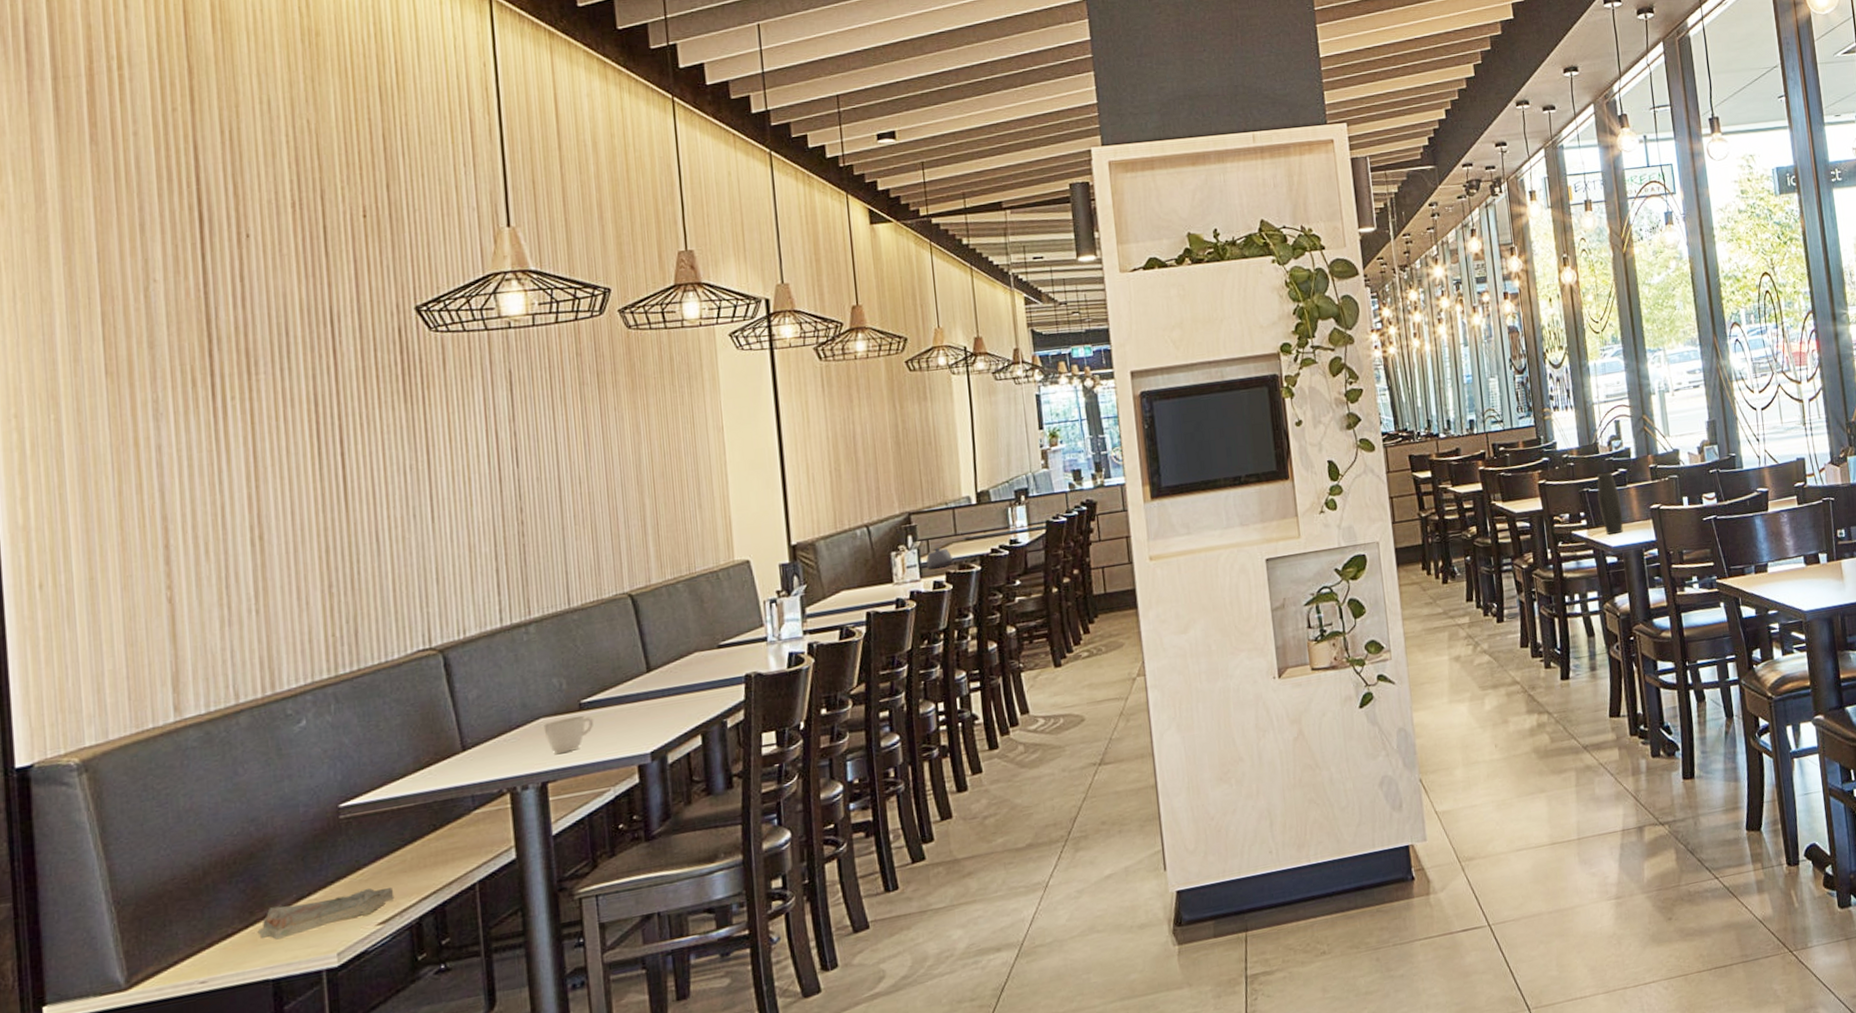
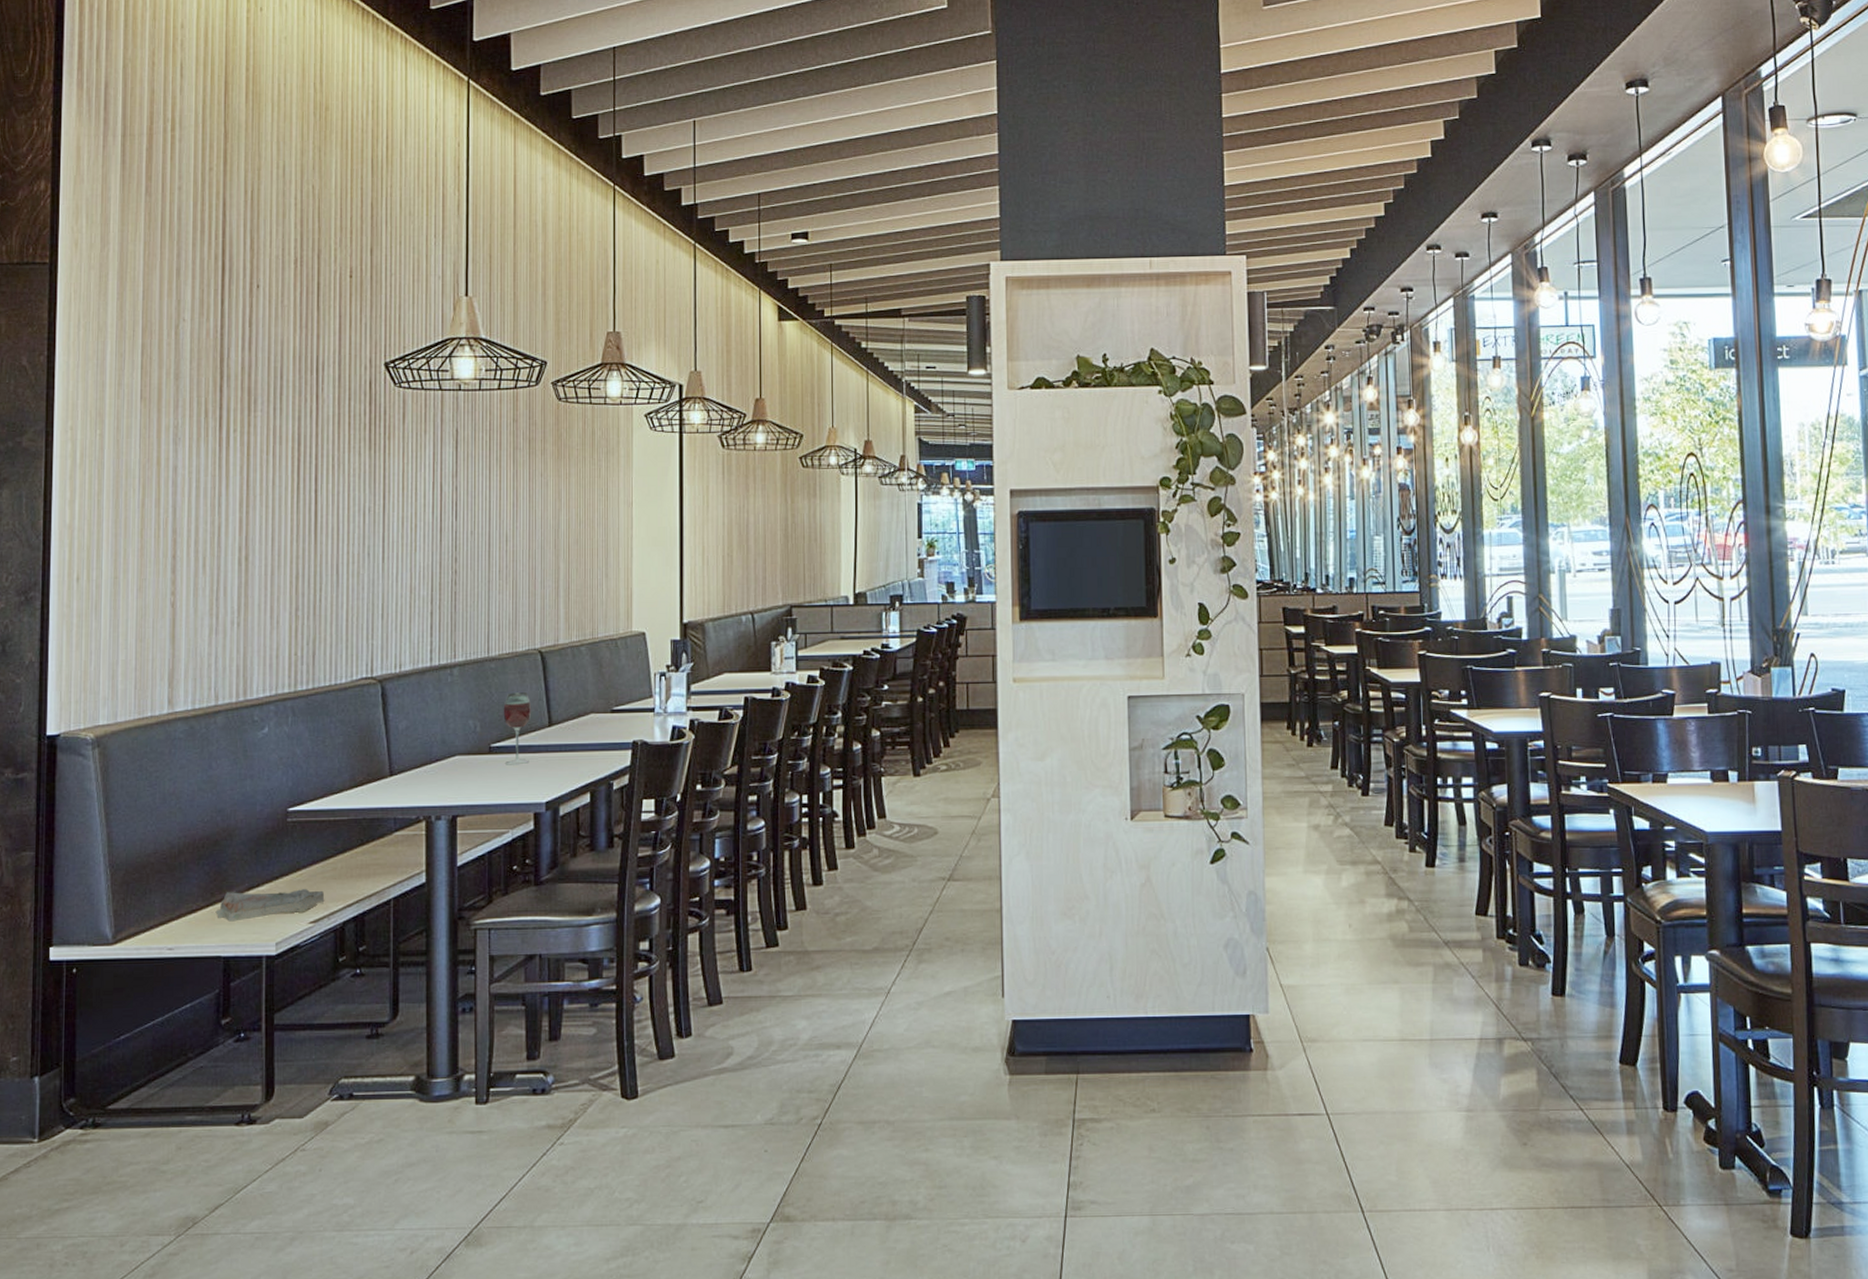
cup: present [543,715,594,754] -> none [458,758,500,791]
wineglass: none [592,640,628,720] -> present [503,692,532,765]
sugar bowl: present [926,546,953,571] -> none [803,642,827,665]
vase: present [1597,472,1623,535] -> none [1481,652,1507,718]

